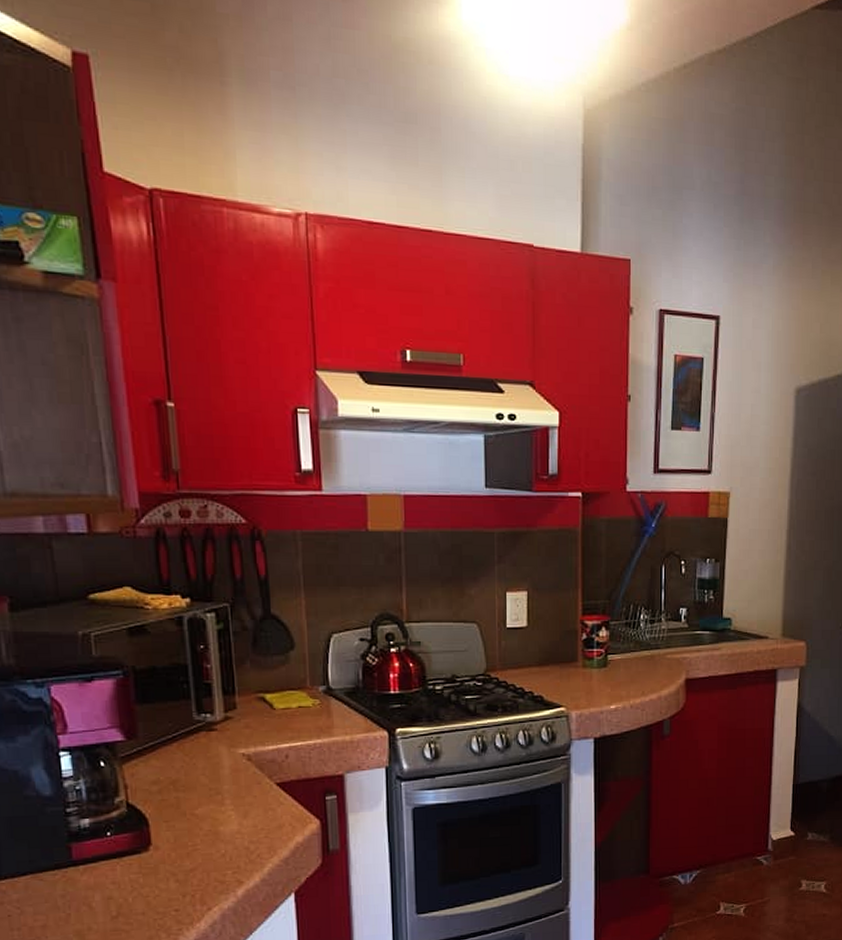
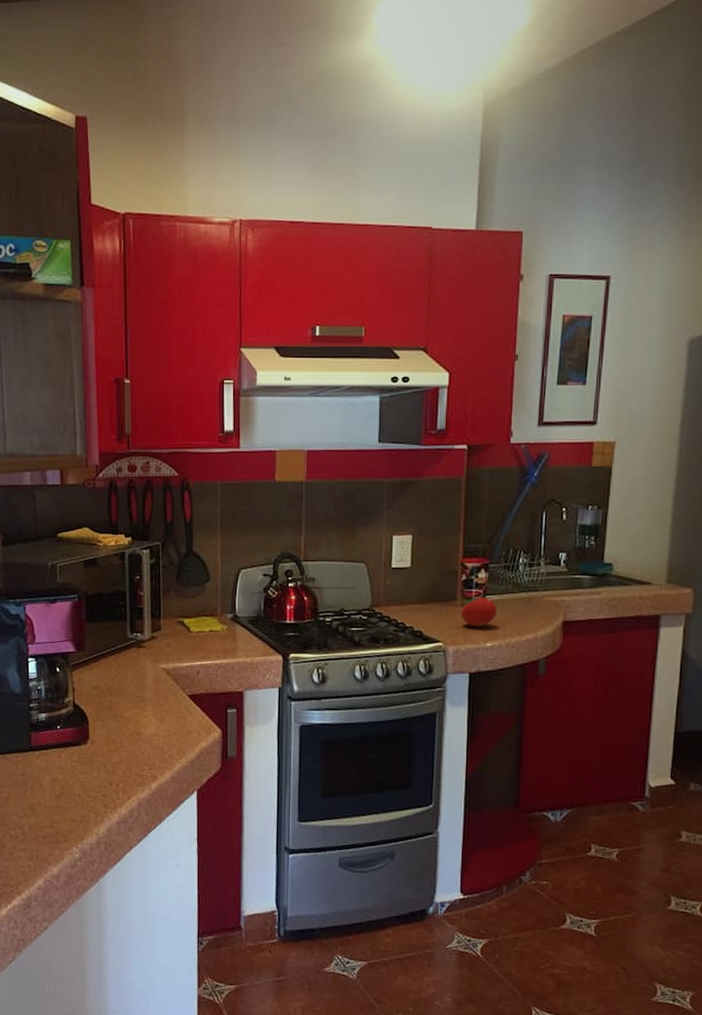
fruit: none [583,655,619,689] -> present [461,595,497,627]

